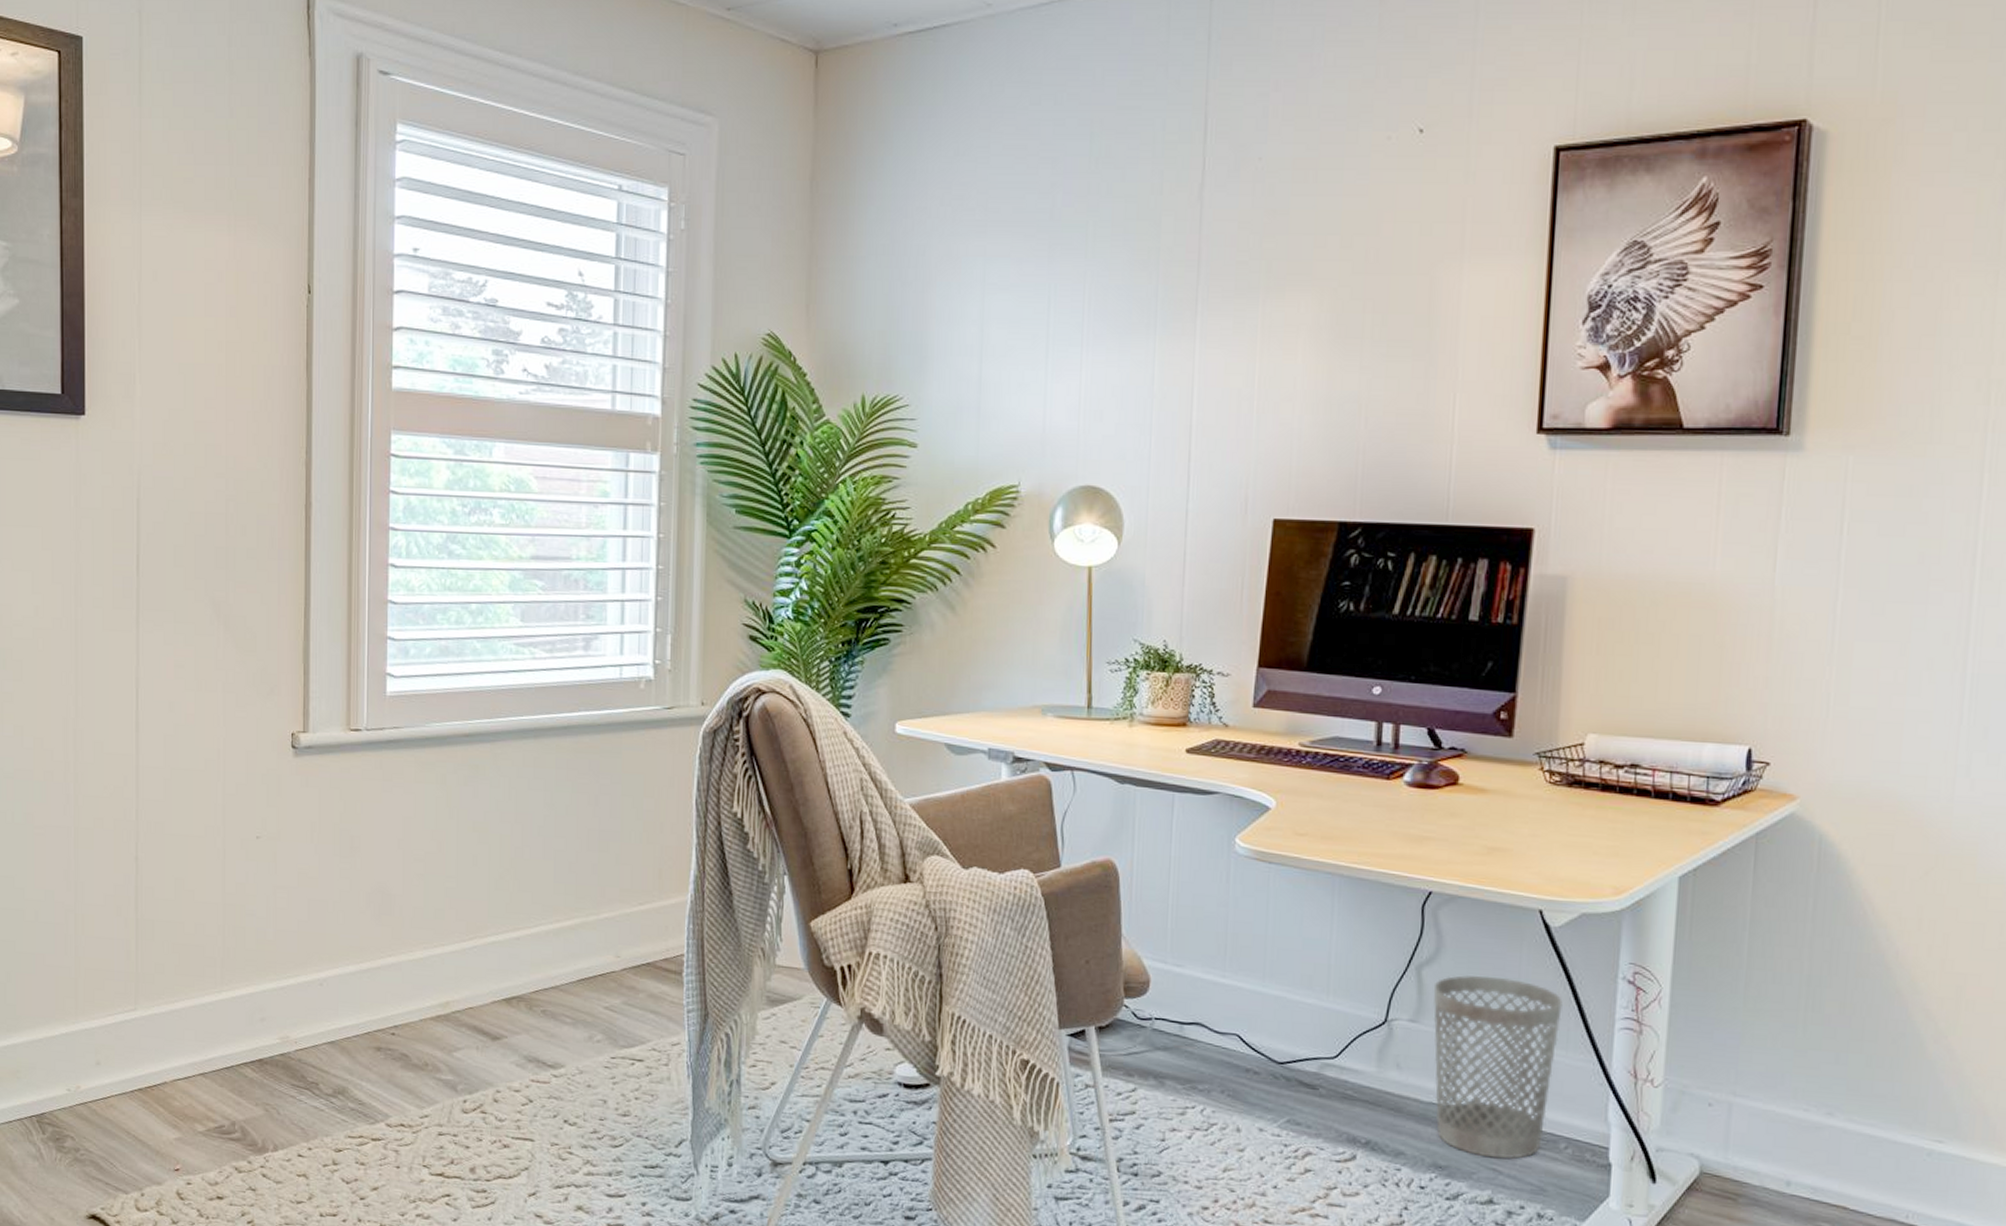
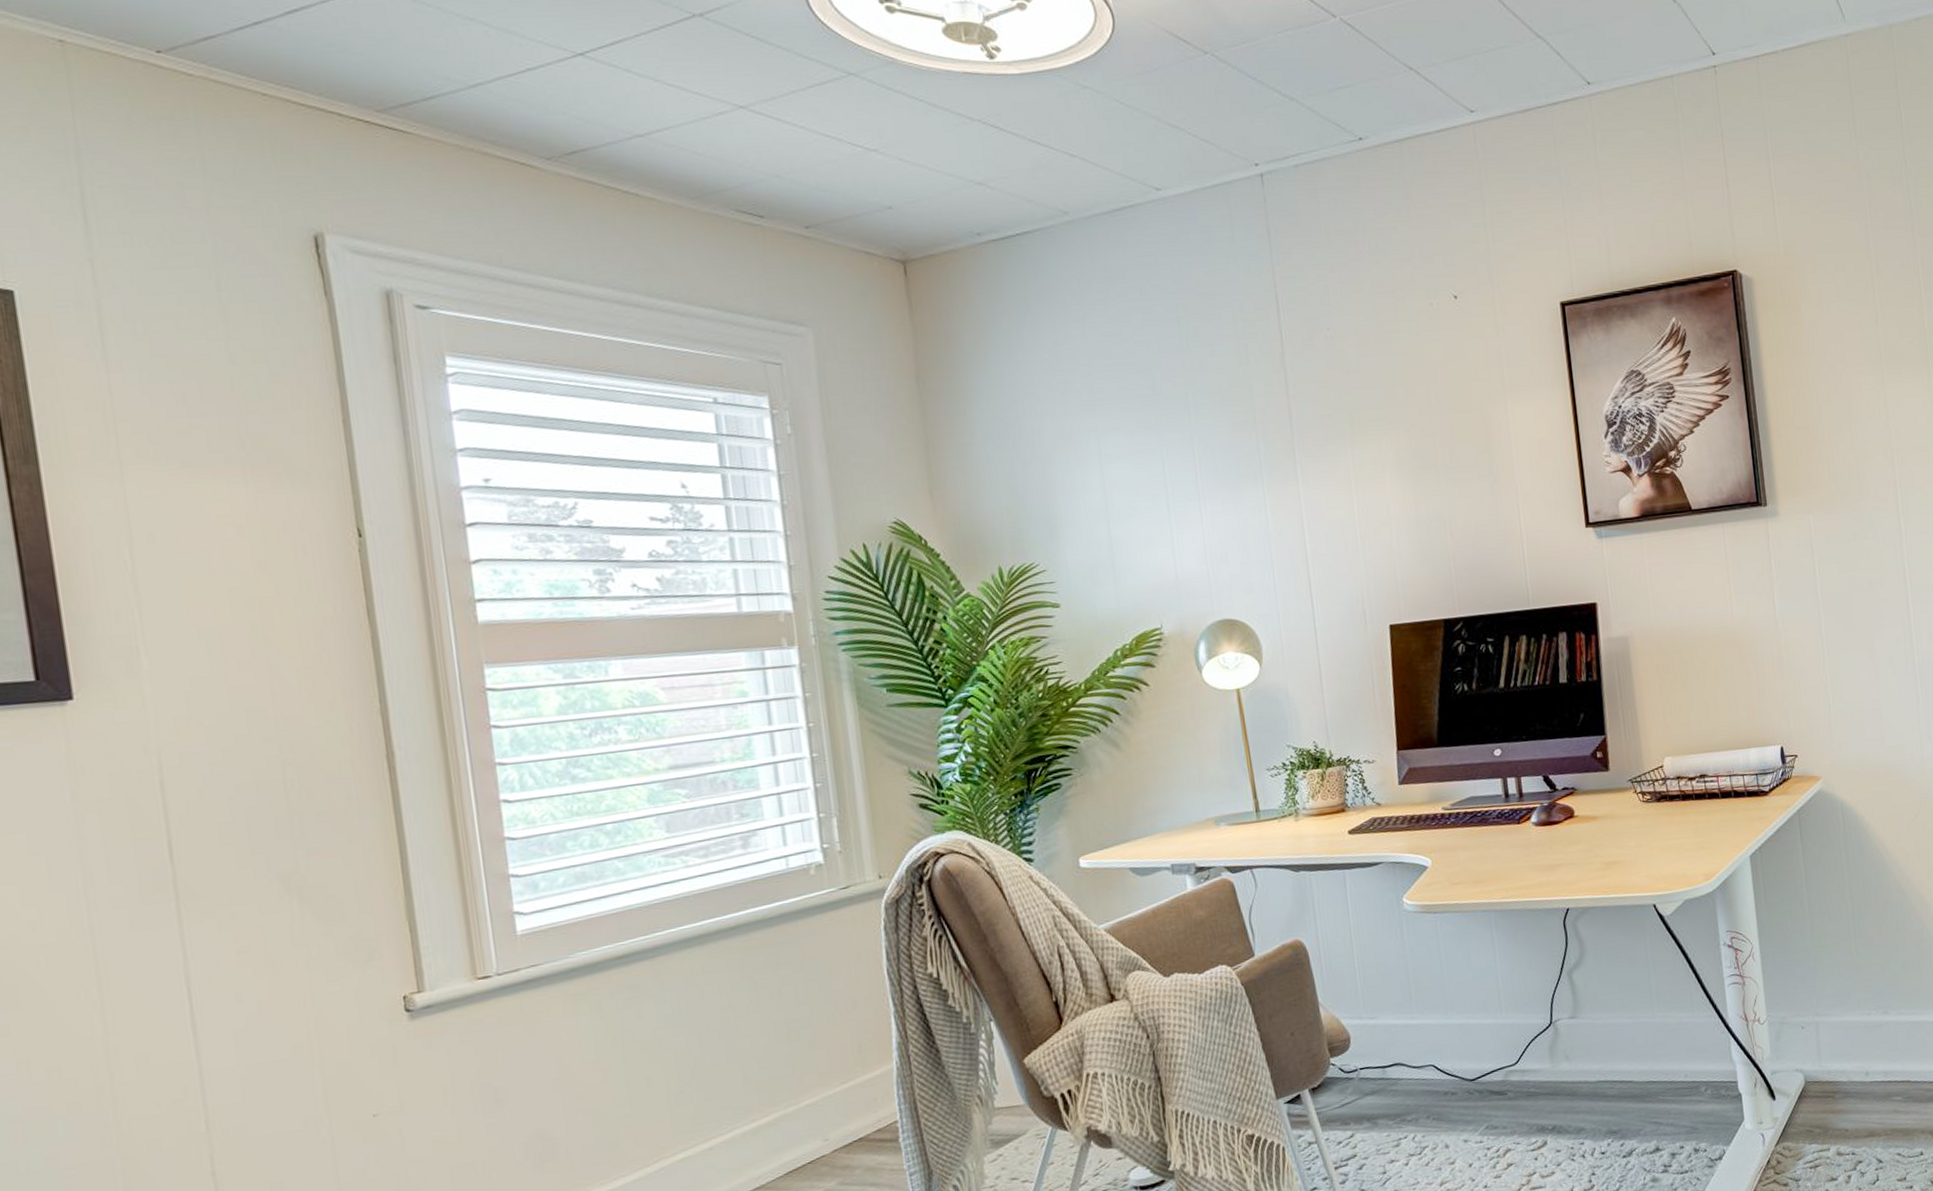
wastebasket: present [1433,975,1563,1160] -> none [1583,964,1688,1115]

